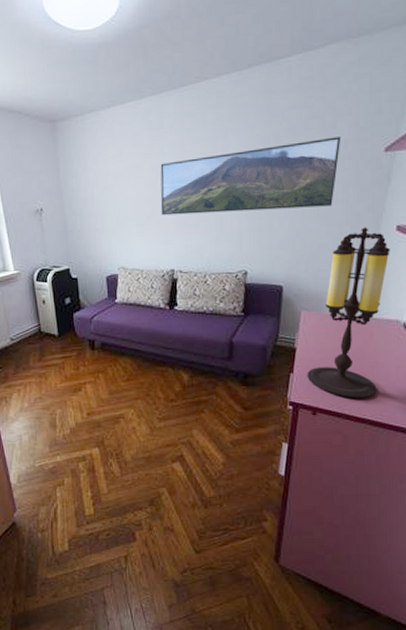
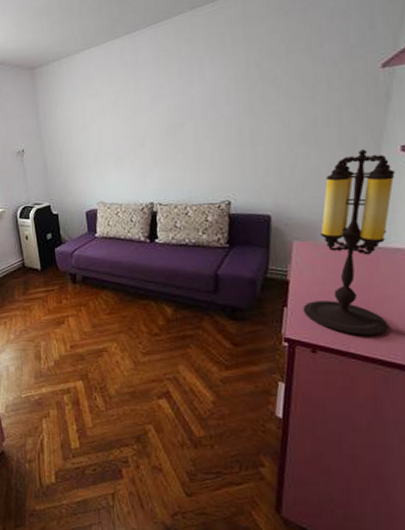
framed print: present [160,136,341,216] -> none [136,56,330,150]

